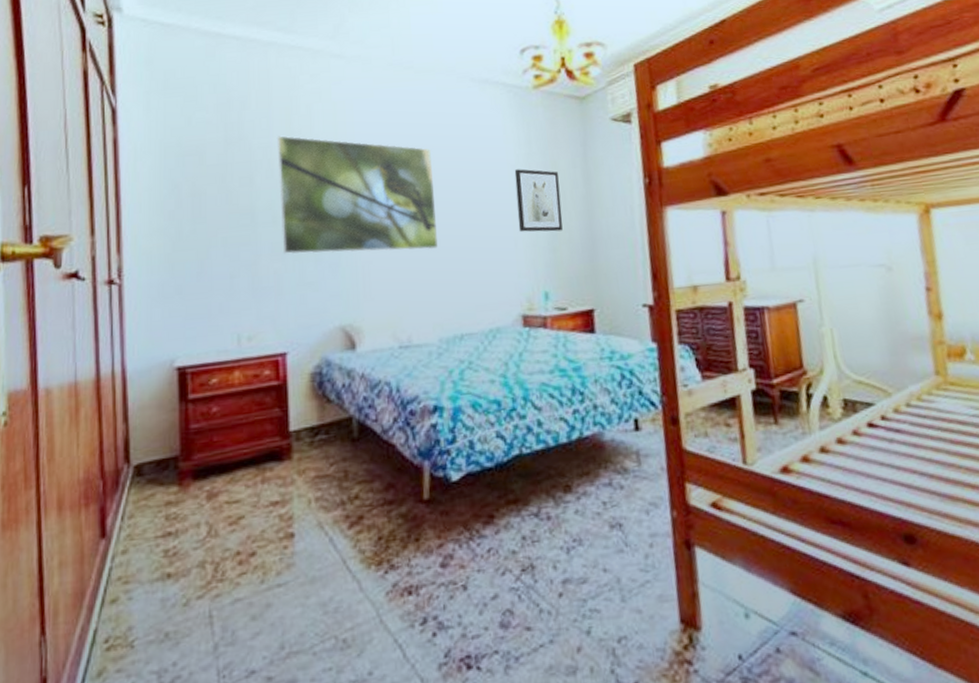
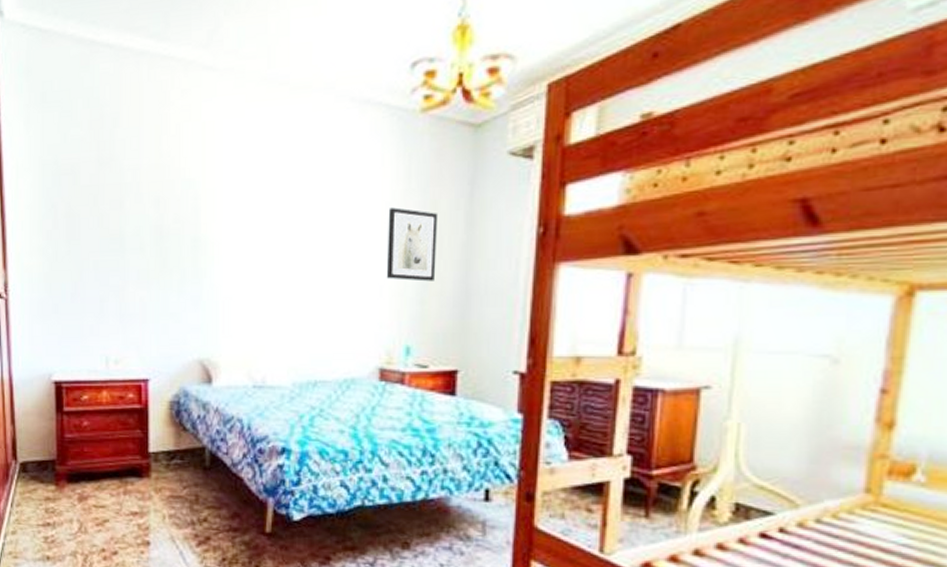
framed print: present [276,135,438,254] -> none [146,157,301,290]

